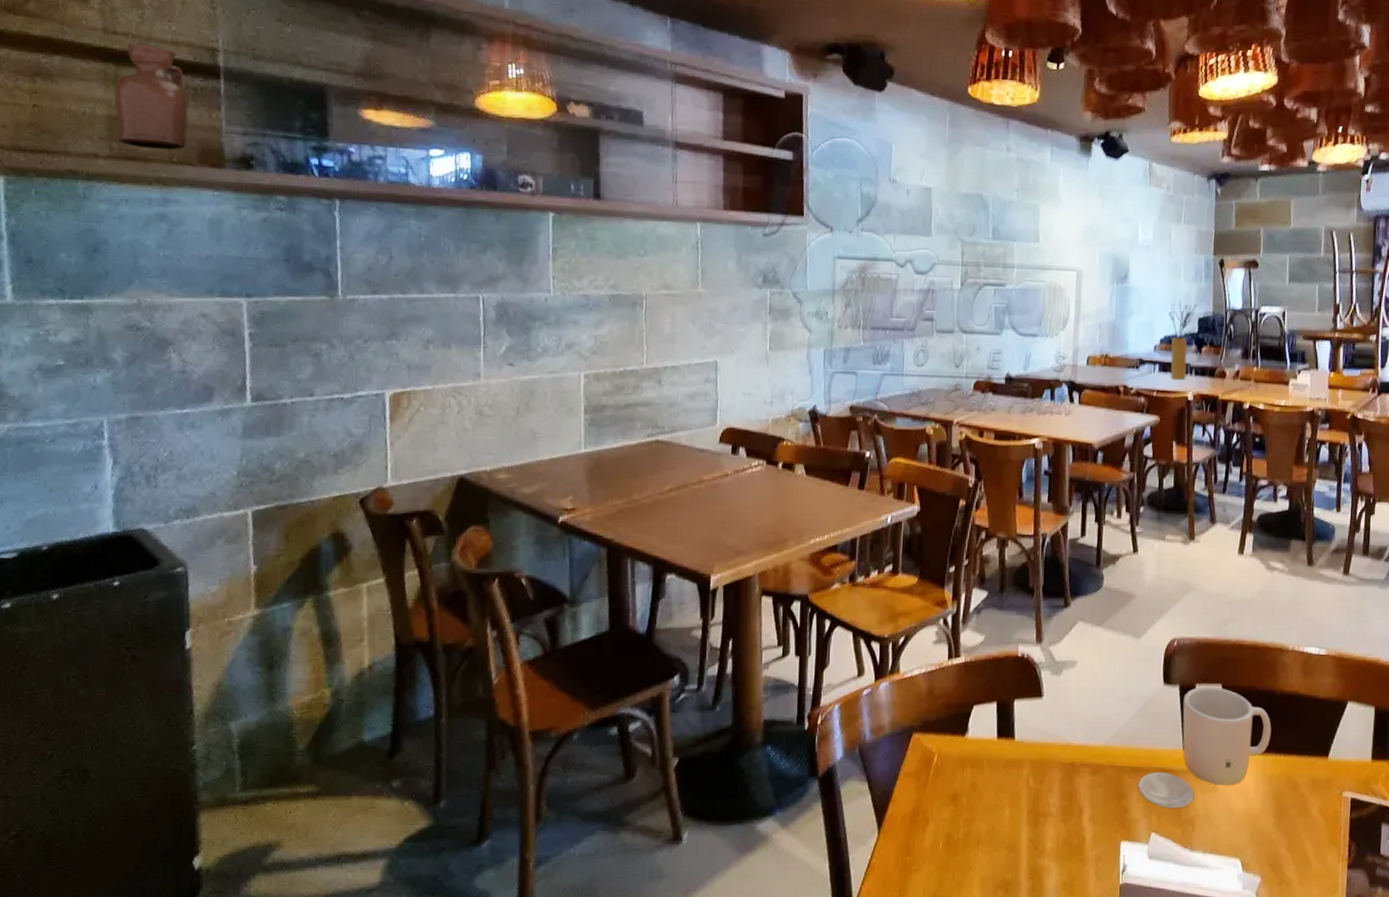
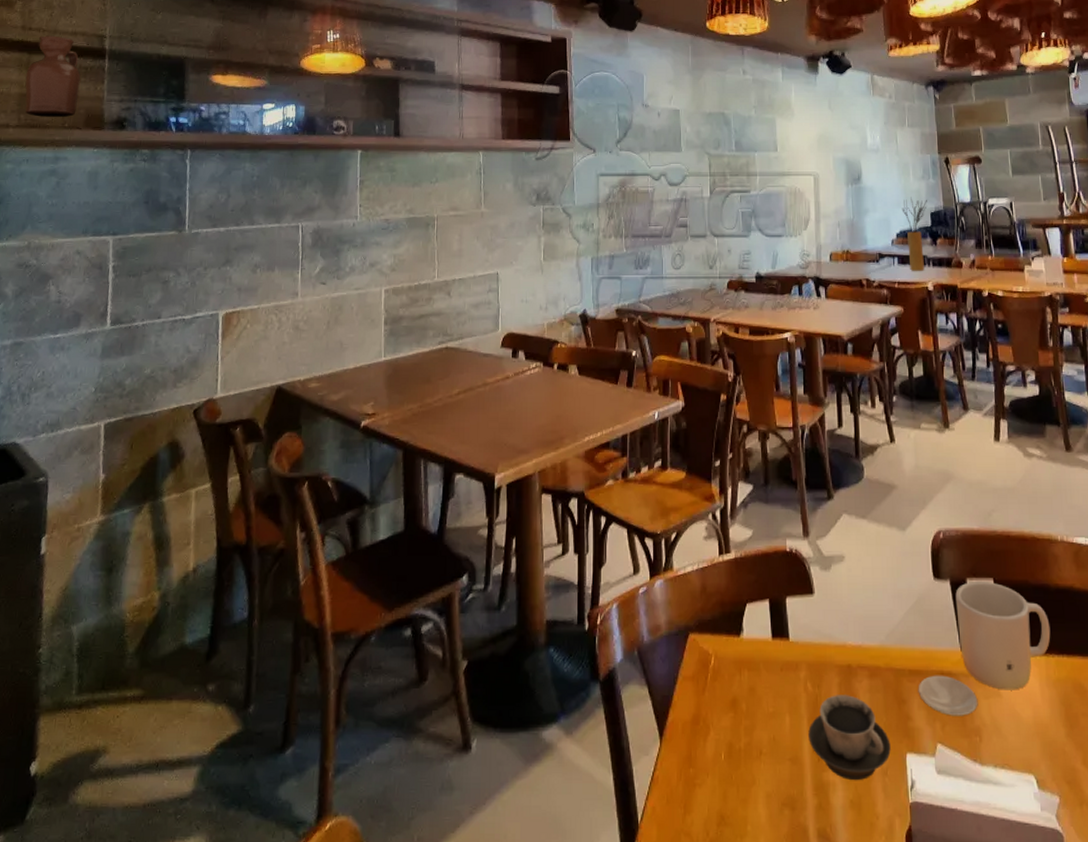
cup: none [1027,790,1107,866] -> present [808,695,891,781]

